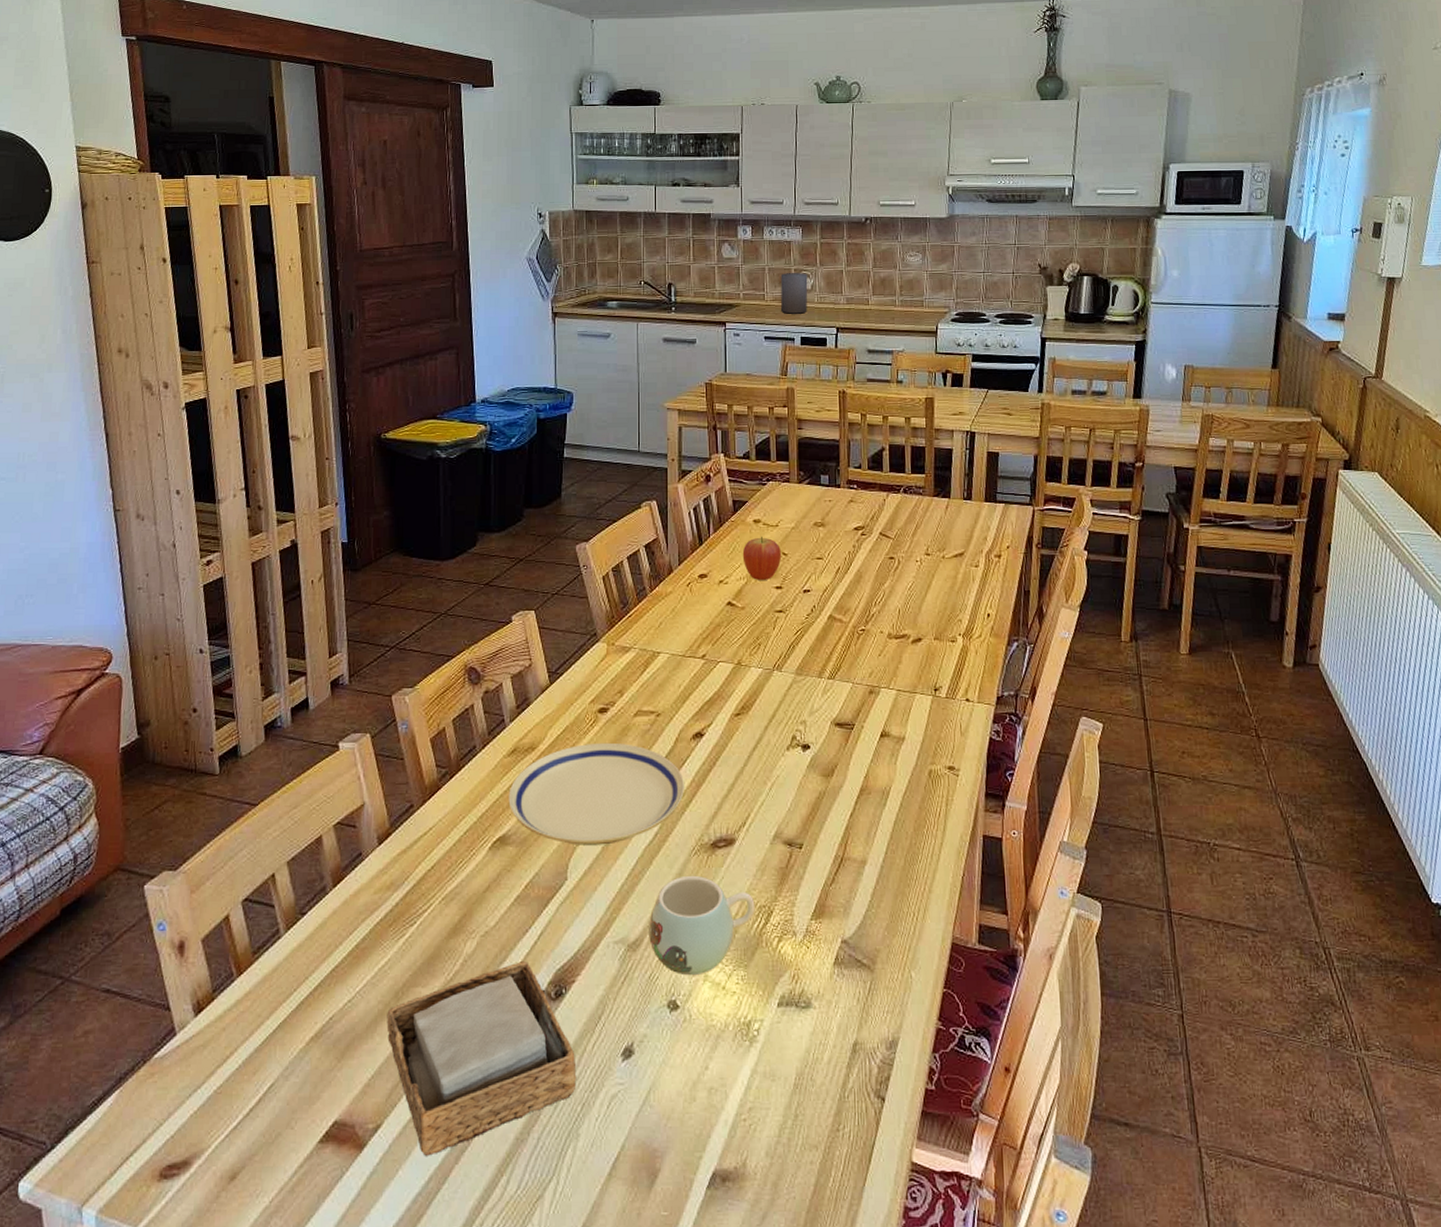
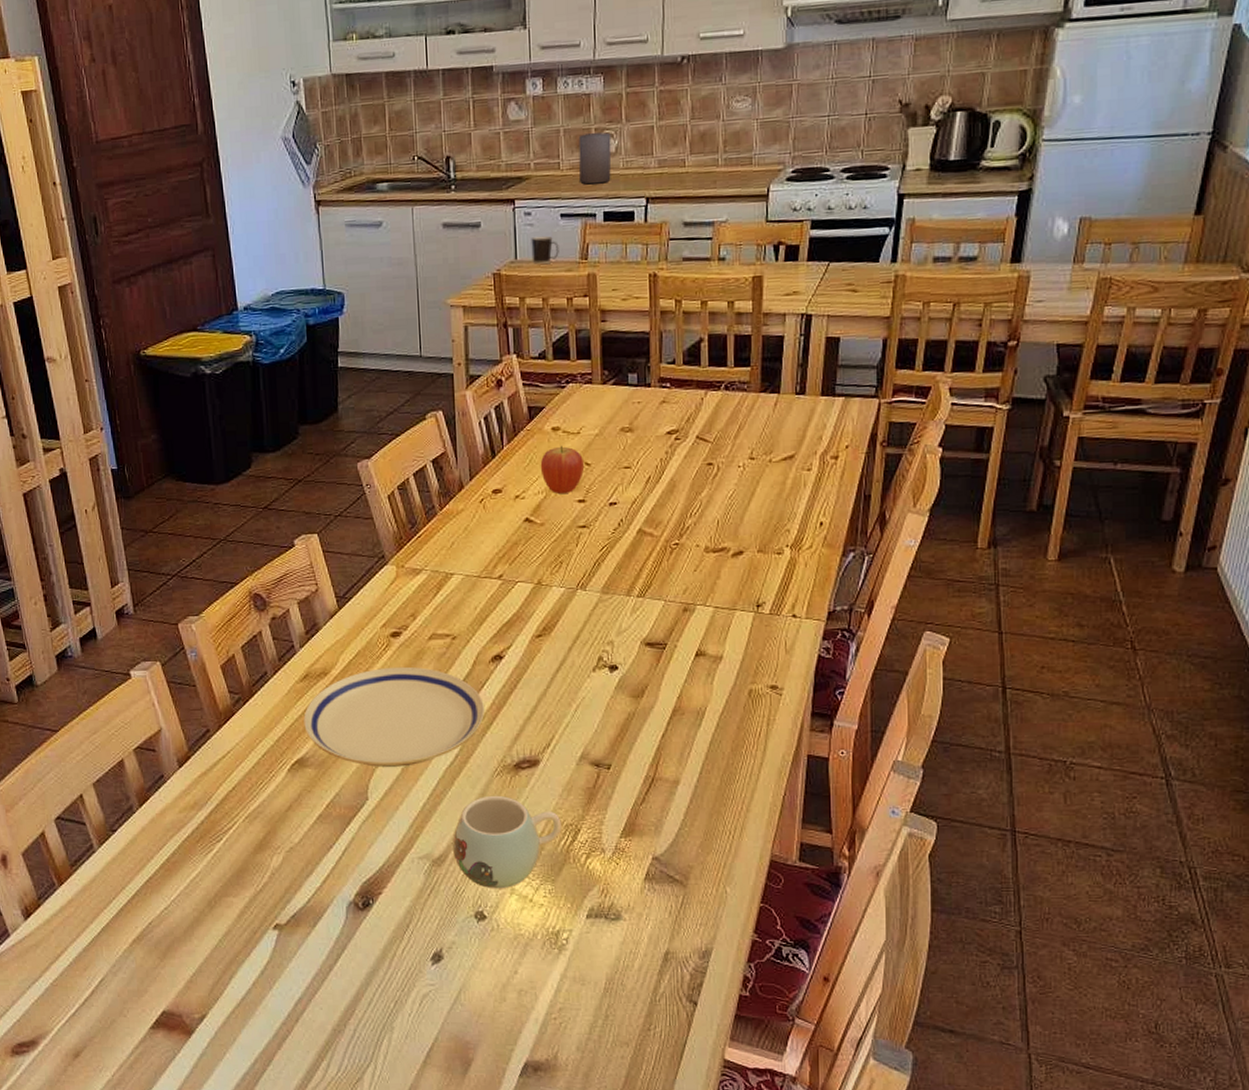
napkin holder: present [386,960,577,1156] -> none [202,874,389,1042]
mug: none [739,354,763,378] -> present [531,235,559,265]

